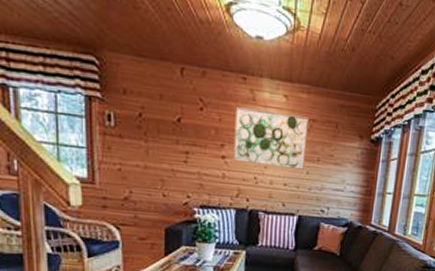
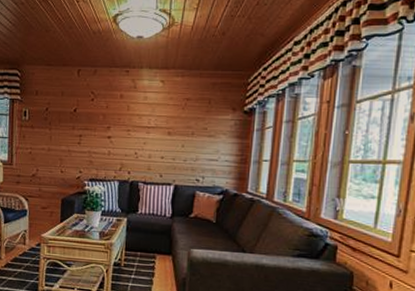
wall art: present [233,107,309,170] -> none [117,95,183,143]

